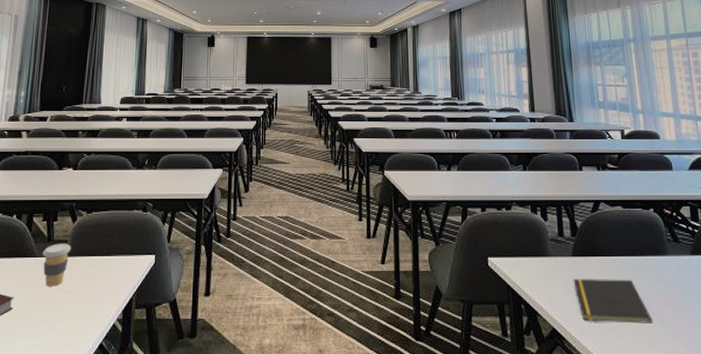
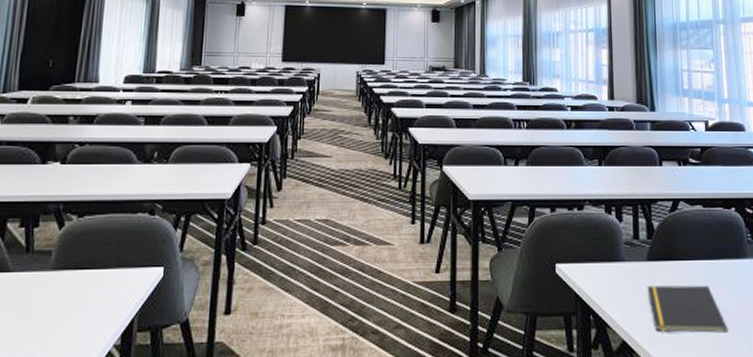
coffee cup: present [43,243,71,286] -> none [19,254,56,308]

